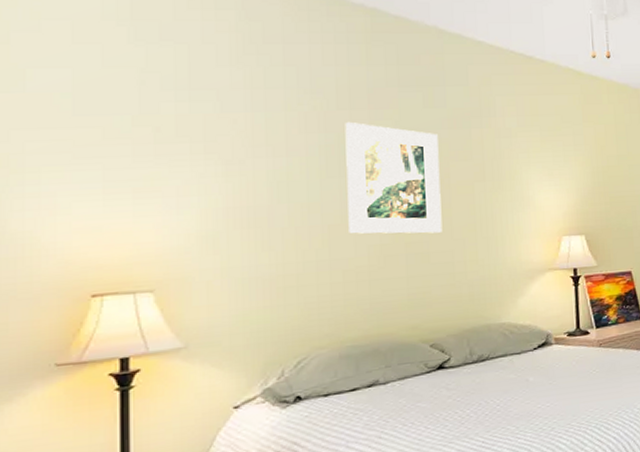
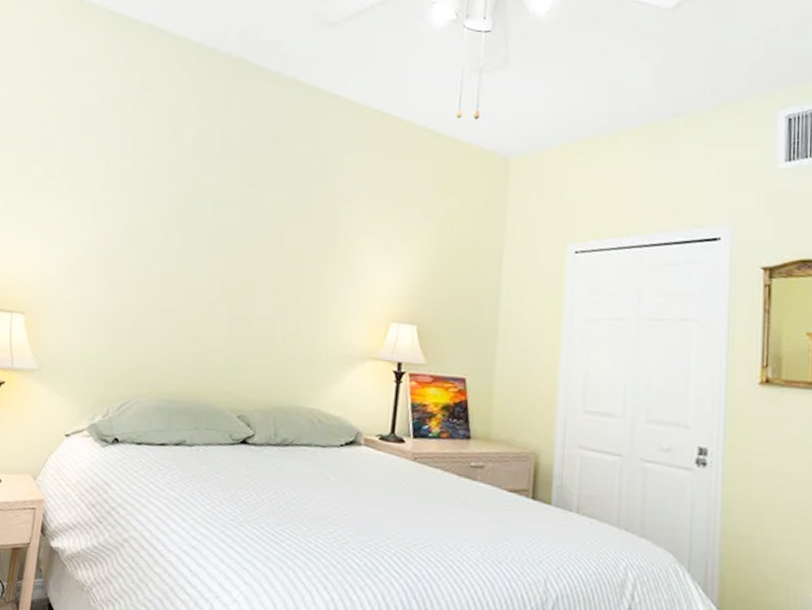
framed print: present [345,121,443,234] -> none [183,172,279,298]

